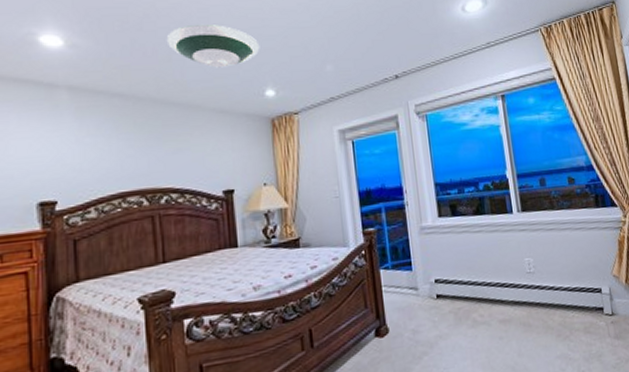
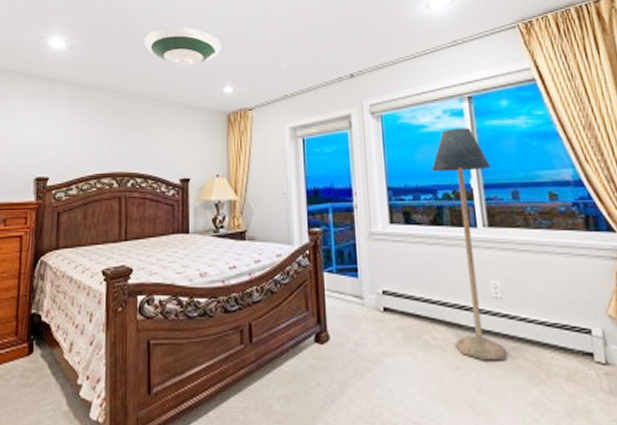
floor lamp: none [473,124,540,329] -> present [432,128,507,361]

